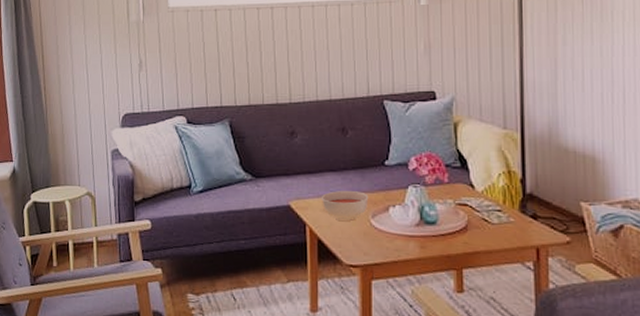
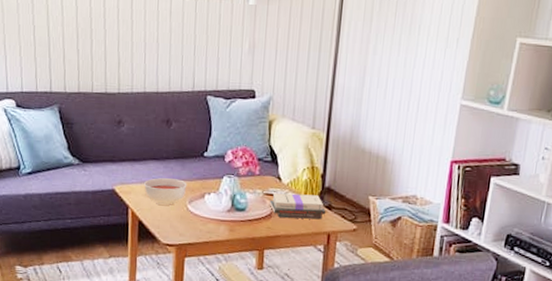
books: none [463,202,530,232] -> present [269,193,325,220]

